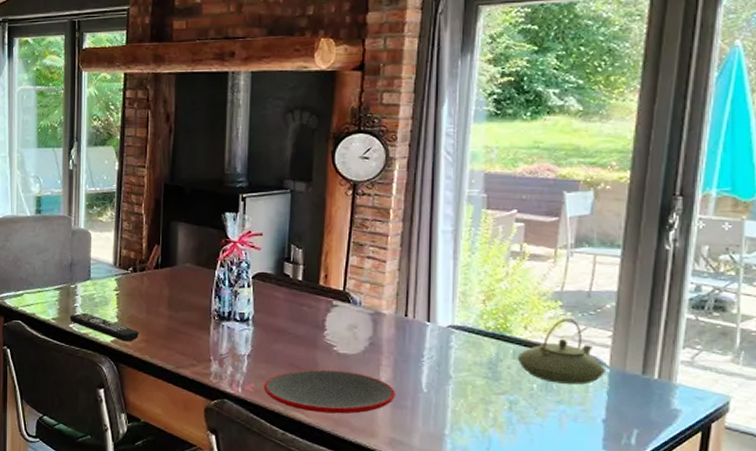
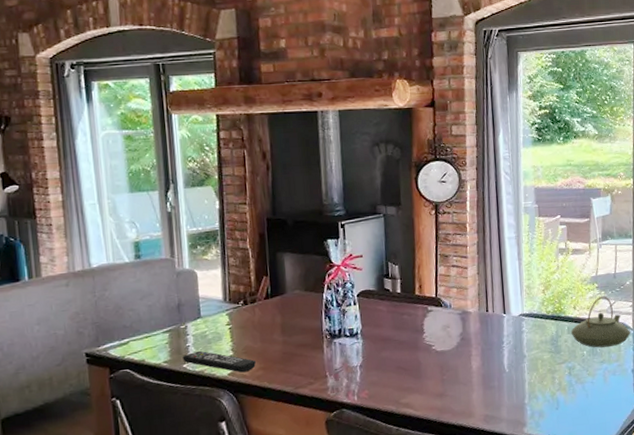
plate: present [264,369,395,414] -> none [376,365,485,406]

